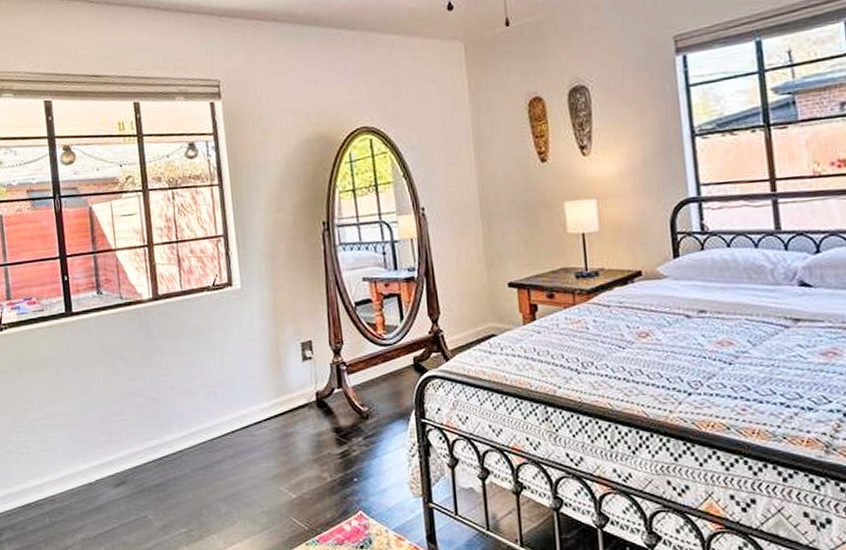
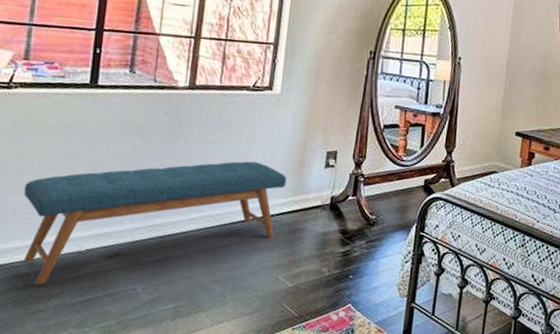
bench: none [31,366,267,521] -> present [23,161,287,285]

